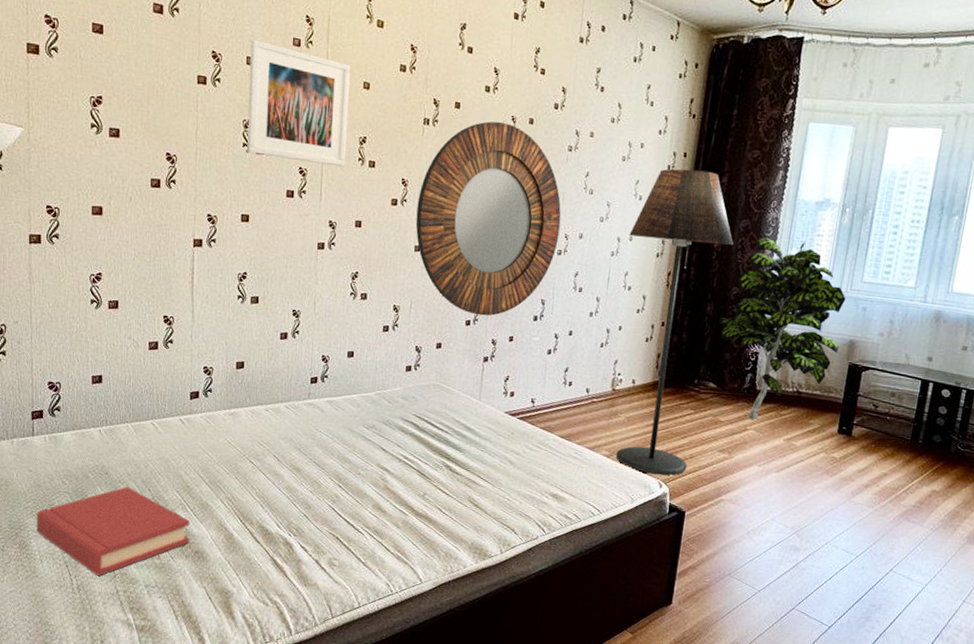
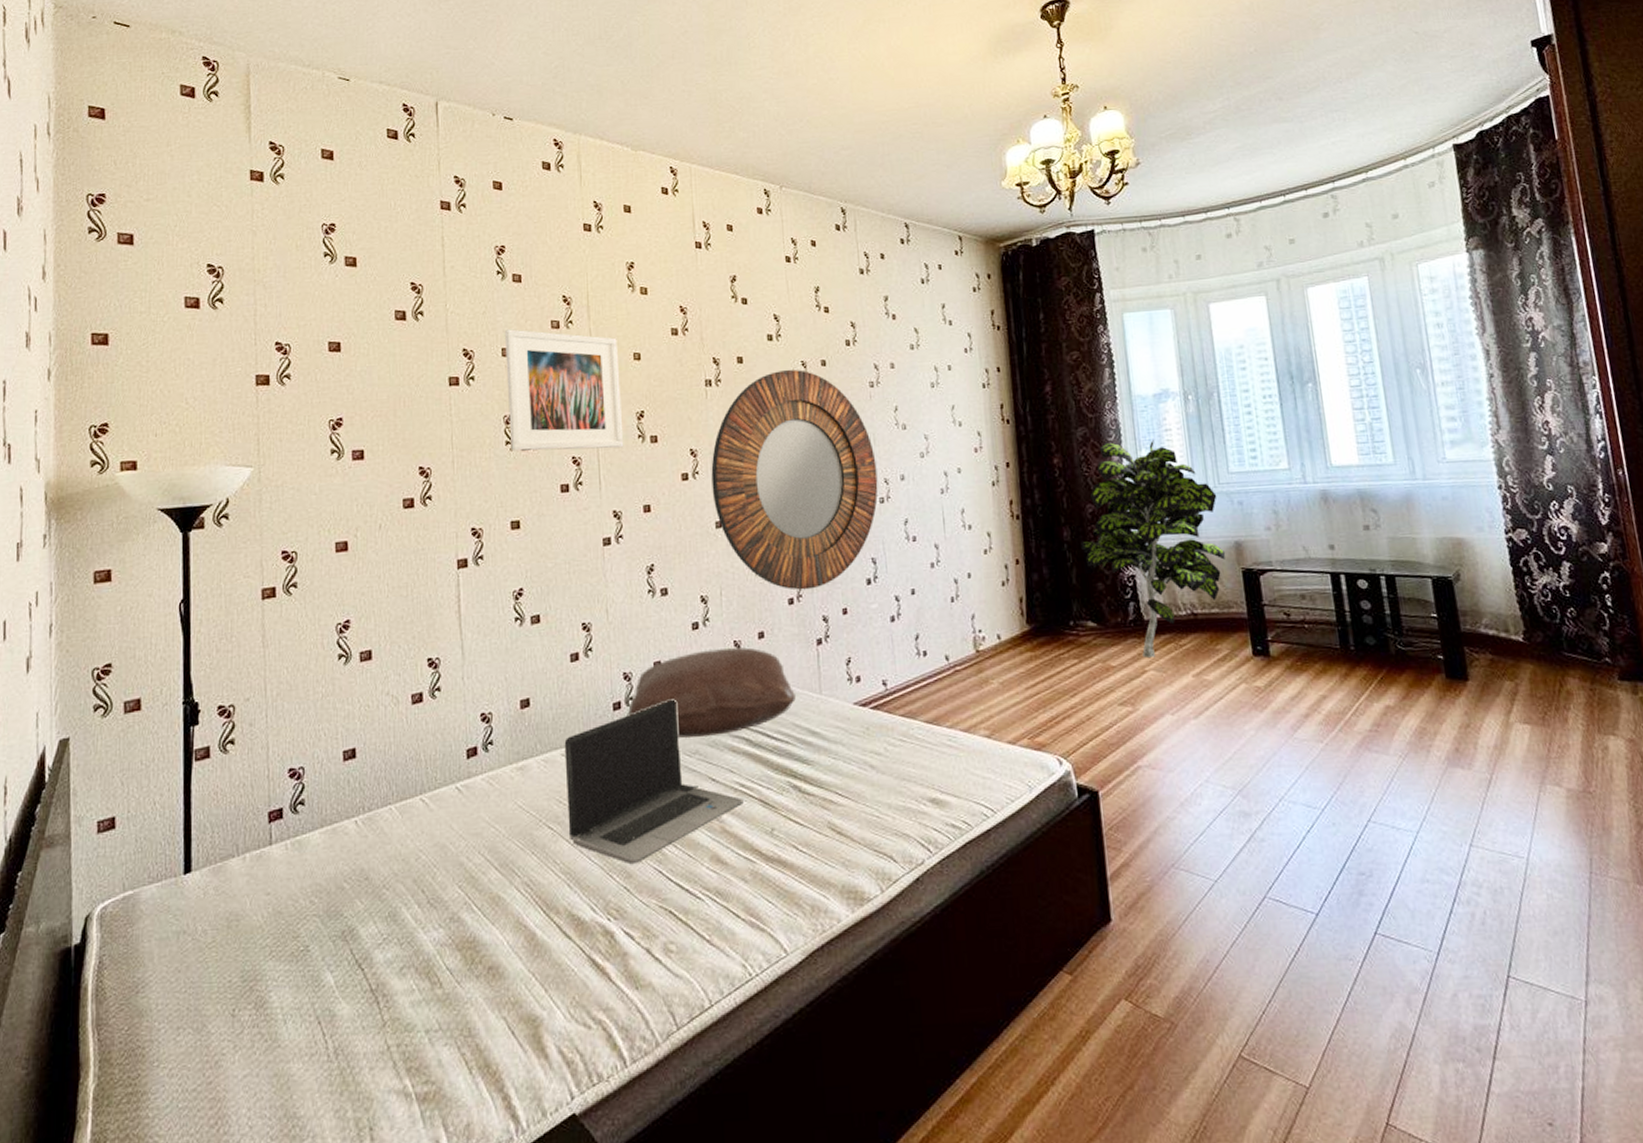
hardback book: present [36,487,190,576] -> none [276,892,480,1030]
laptop computer: none [265,383,405,500] -> present [564,699,744,865]
pillow: none [320,349,459,417] -> present [625,647,796,739]
floor lamp: present [616,169,733,476] -> none [956,382,1087,750]

